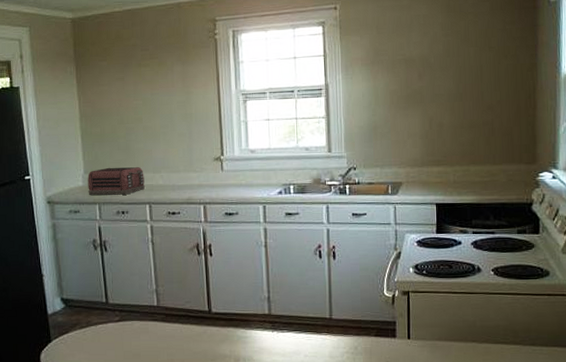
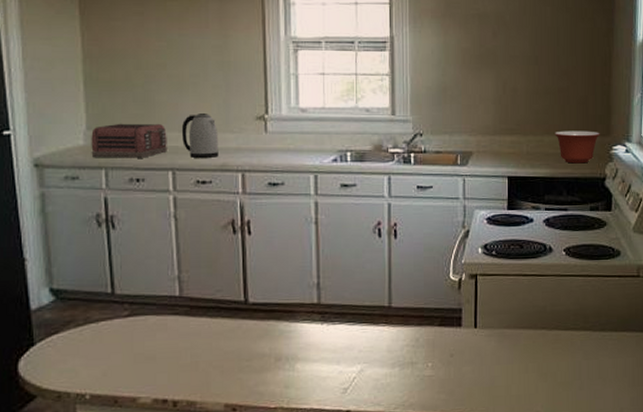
kettle: none [155,157,185,193] -> present [181,114,219,158]
mixing bowl: none [480,159,526,190] -> present [555,131,600,164]

